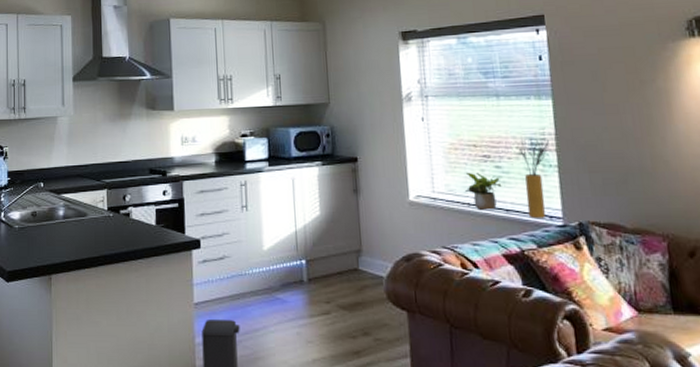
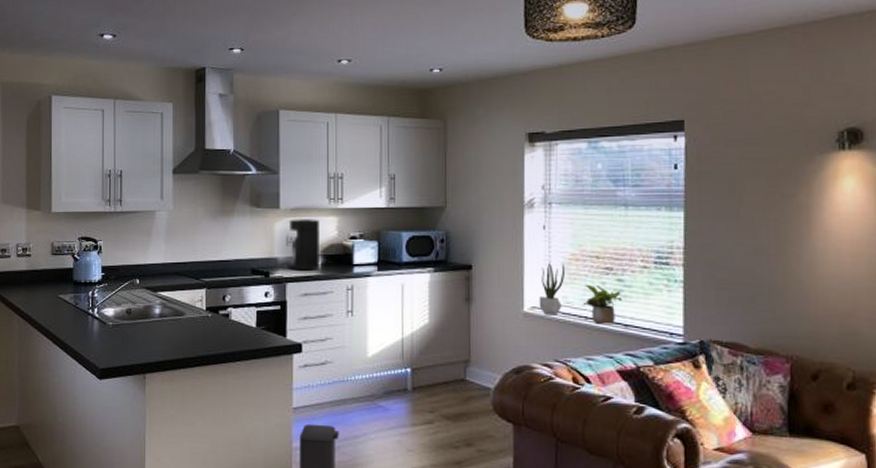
coffee maker: none [182,118,214,169] -> present [287,218,319,271]
potted plant: none [422,153,446,204] -> present [539,263,566,316]
vase: present [519,139,549,219] -> none [644,252,676,336]

